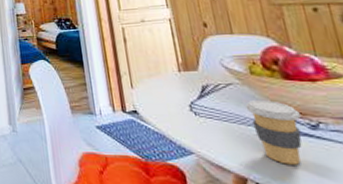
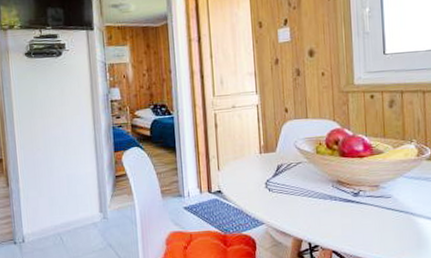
coffee cup: present [245,100,302,165] -> none [309,175,348,226]

